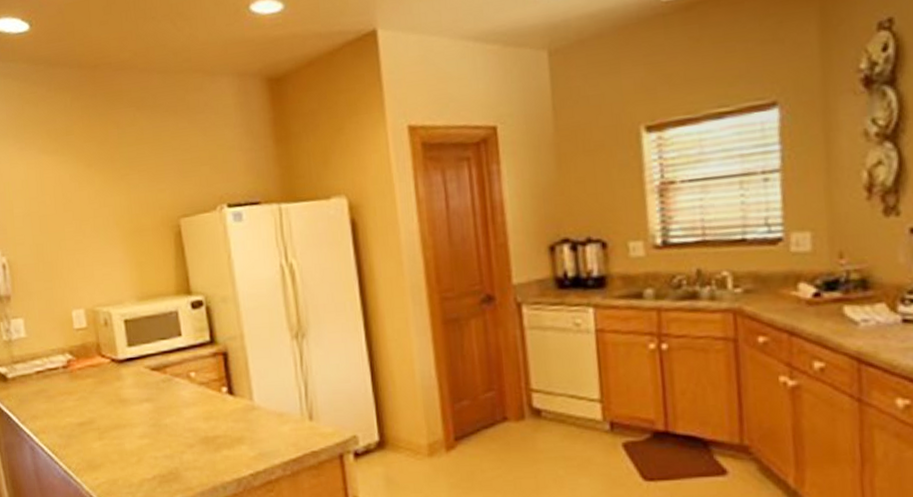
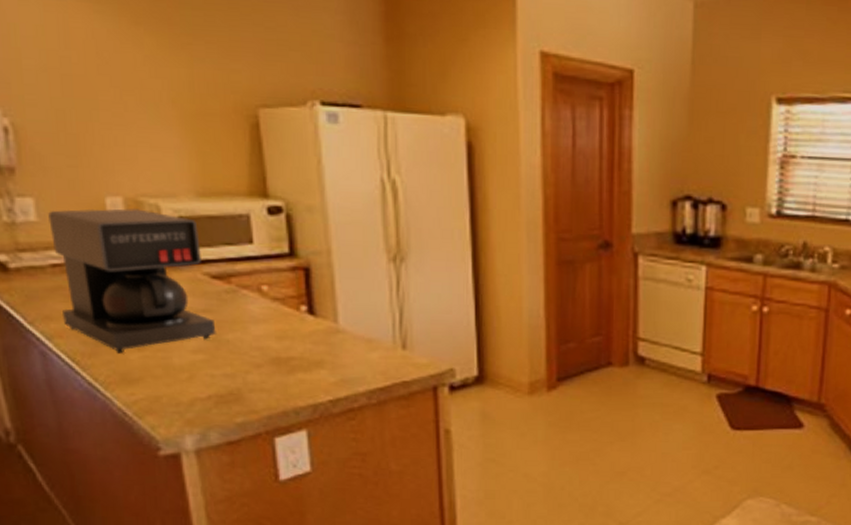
coffee maker: none [33,317,157,443] -> present [48,208,216,353]

